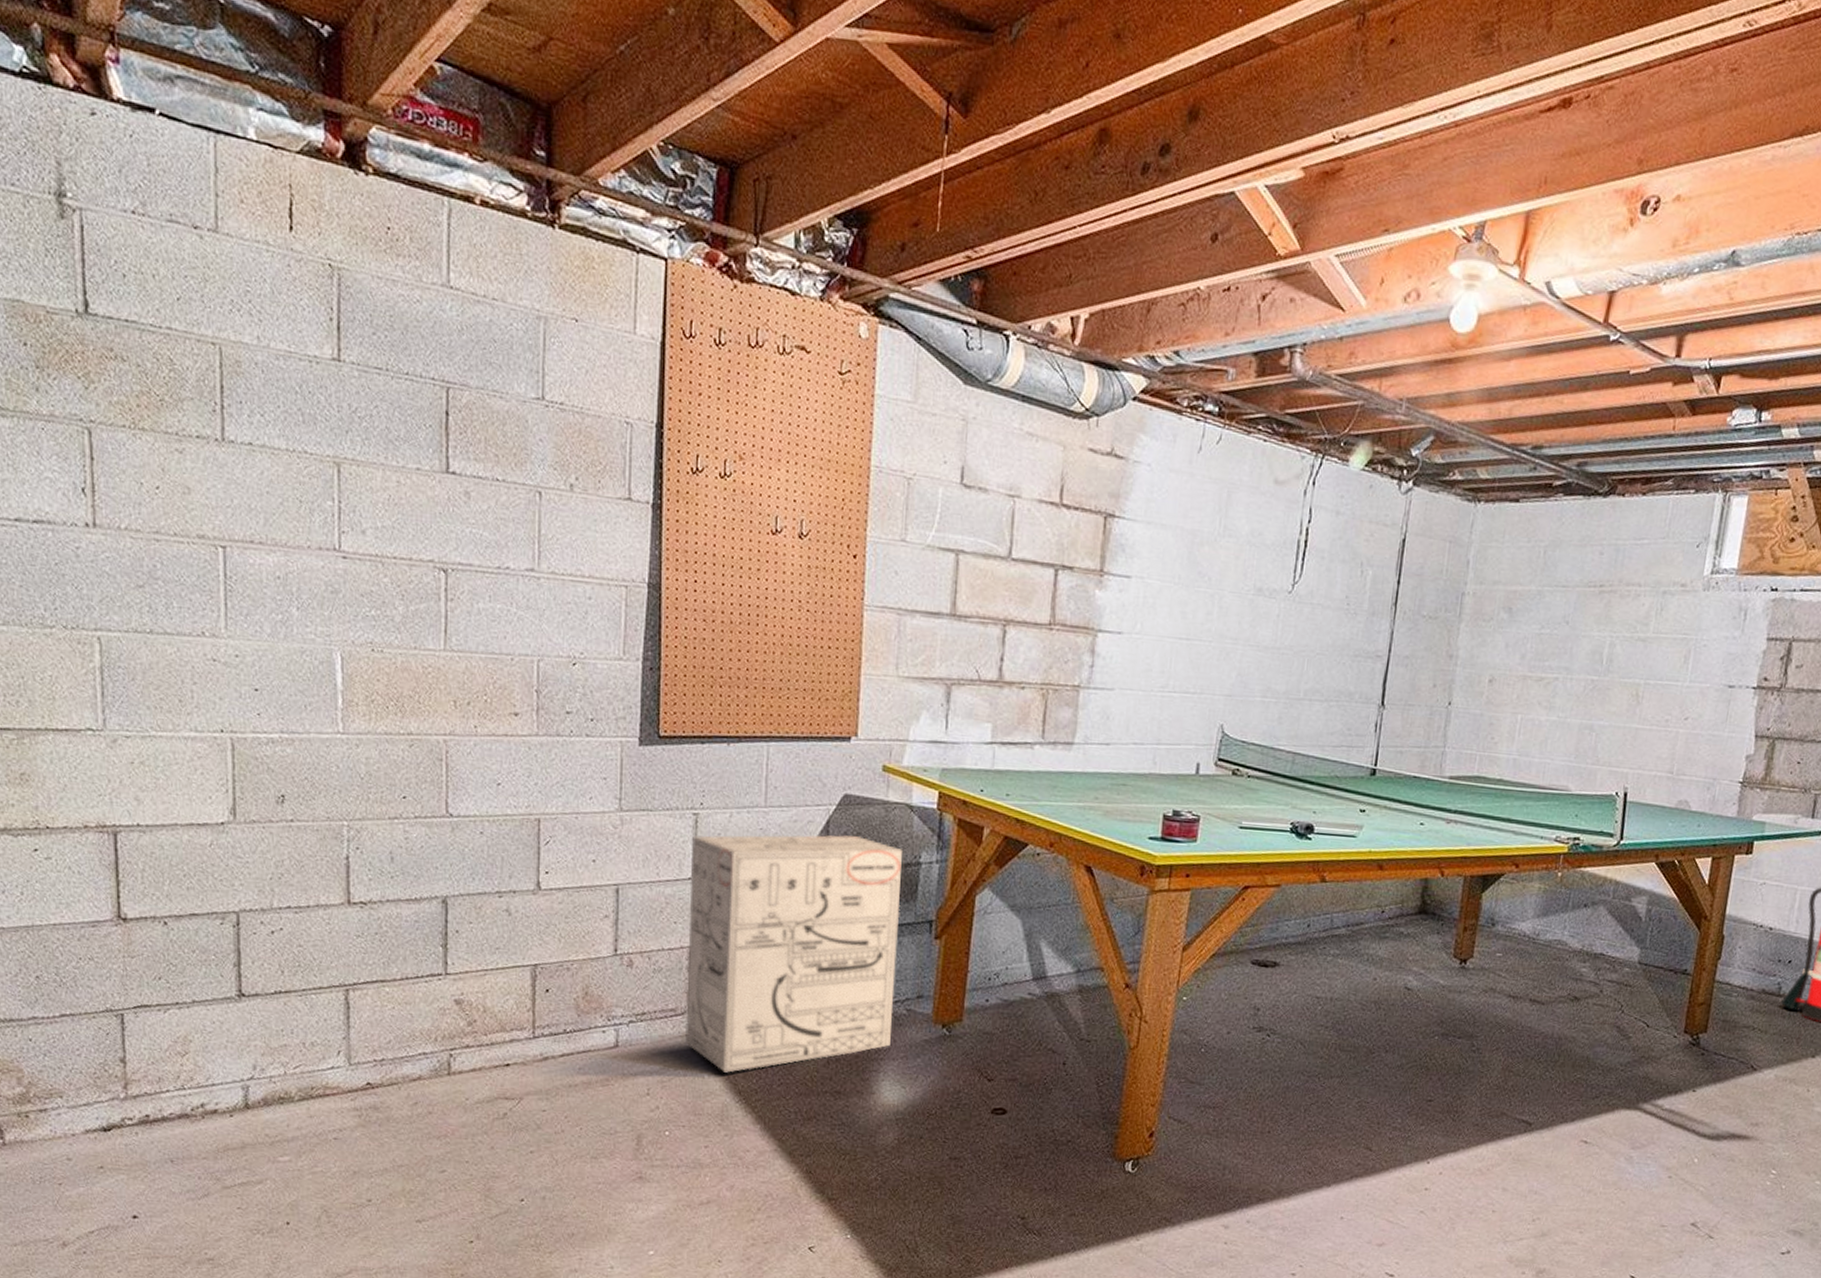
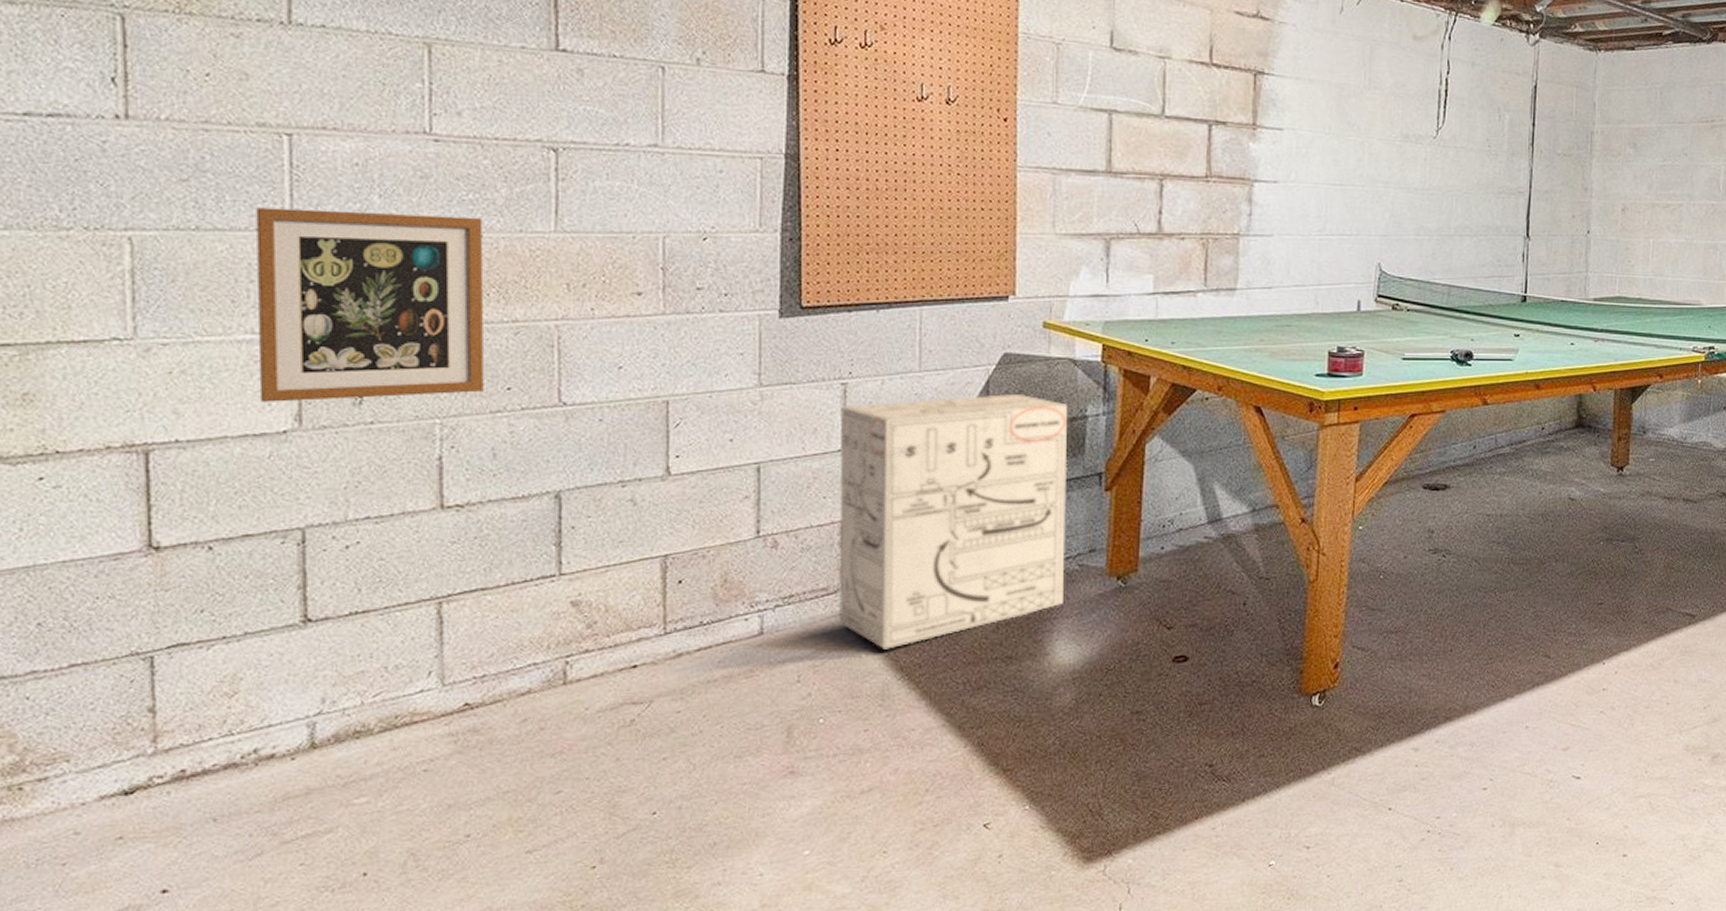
picture frame: none [197,614,384,799] -> present [256,207,484,402]

